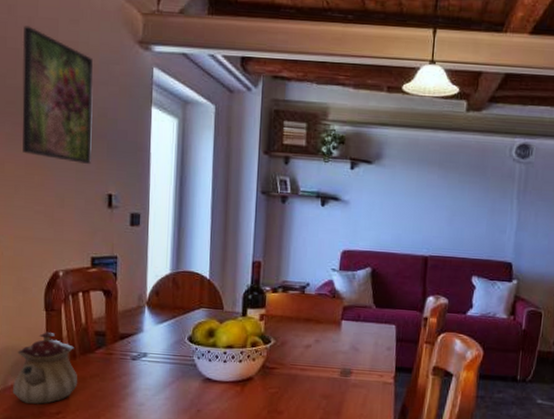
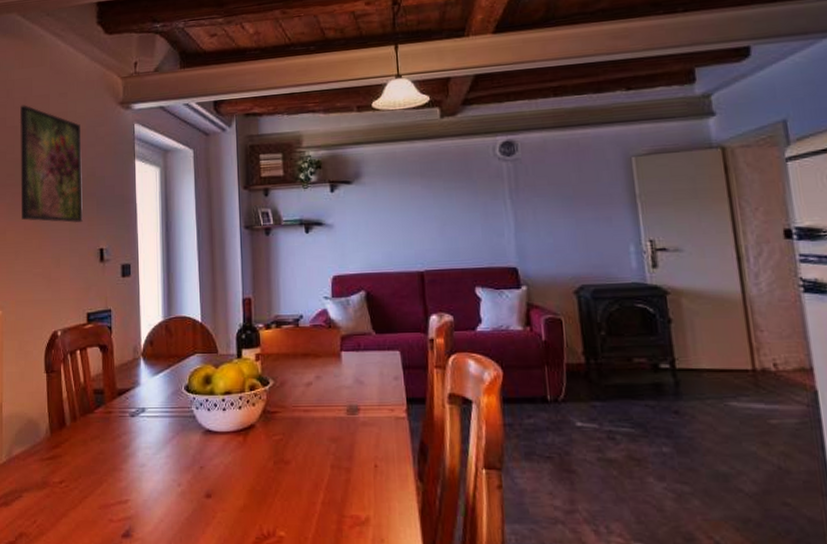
teapot: present [12,331,78,404] -> none [16,394,80,474]

